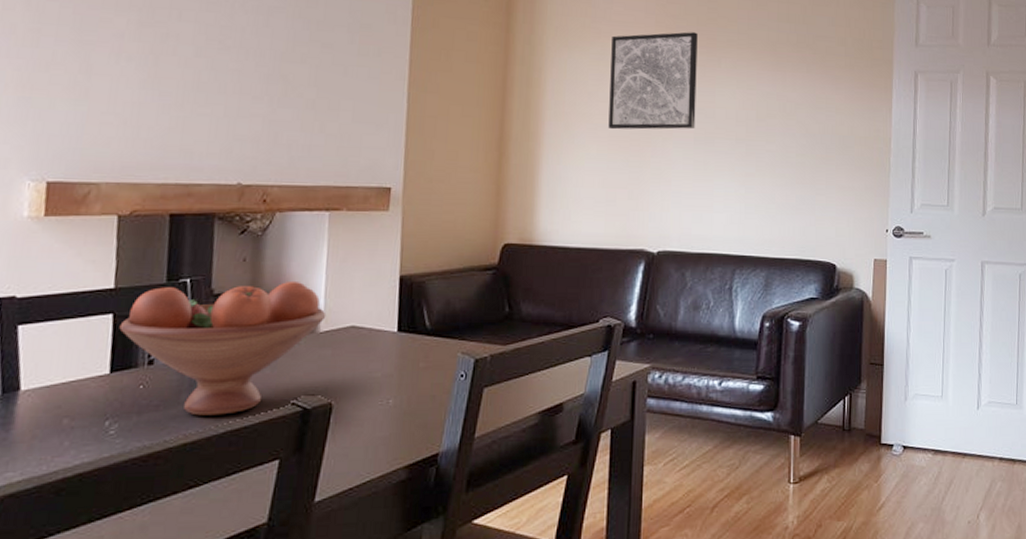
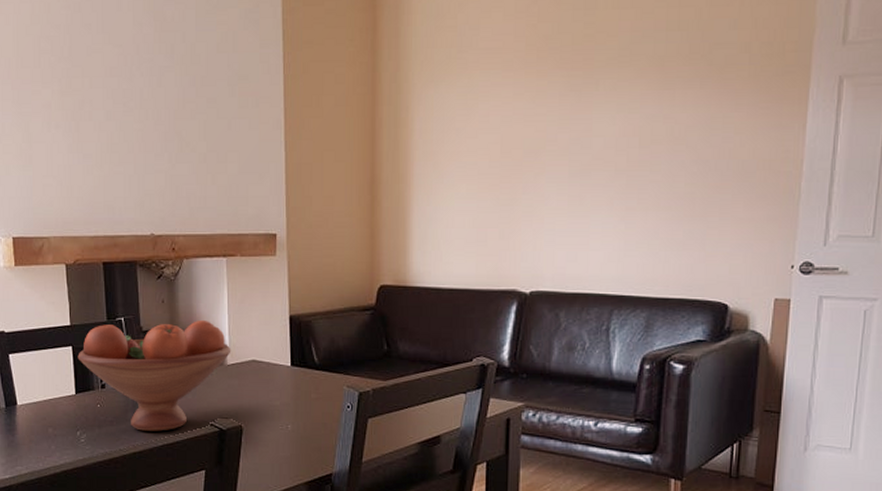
wall art: present [608,32,698,130] -> none [477,53,573,167]

